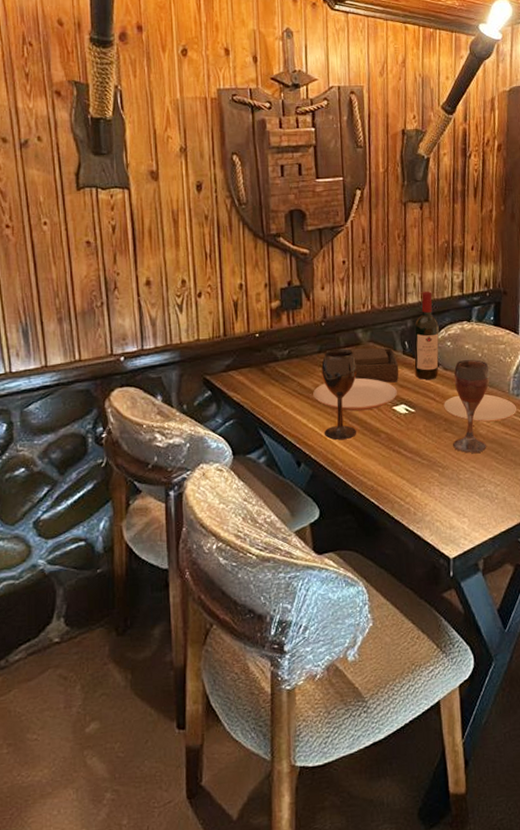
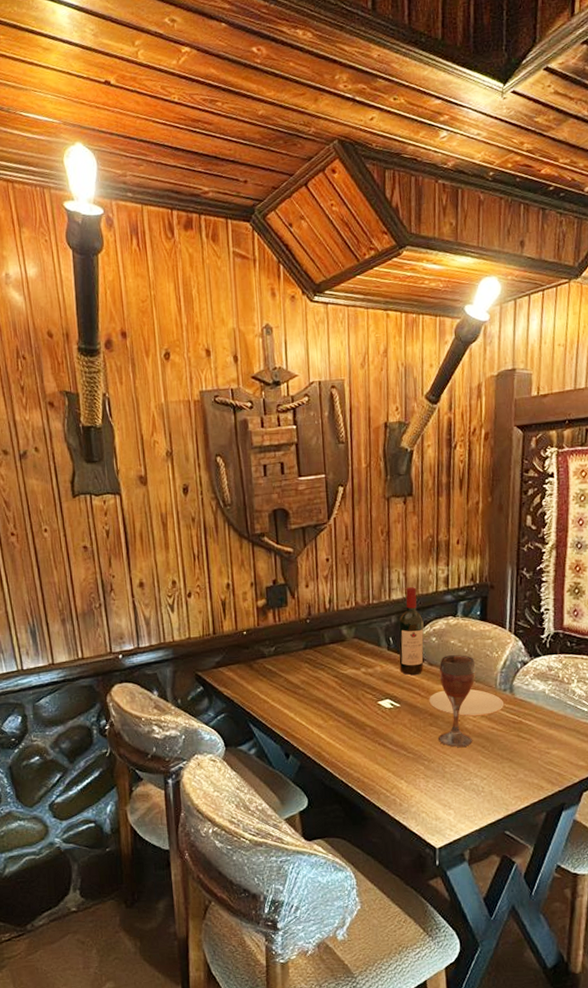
plate: present [313,377,397,411] -> none [300,673,382,706]
wine glass: present [321,348,358,440] -> none [307,645,343,733]
napkin holder: present [347,347,399,383] -> none [332,643,384,678]

